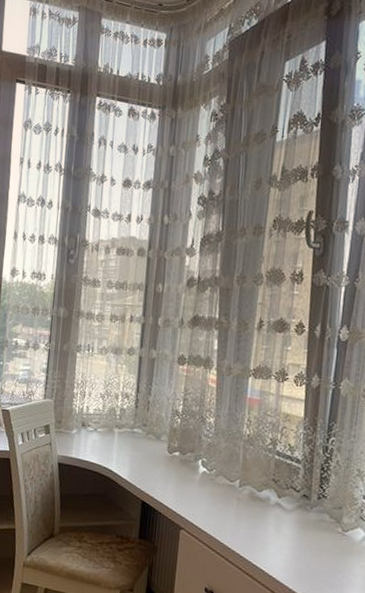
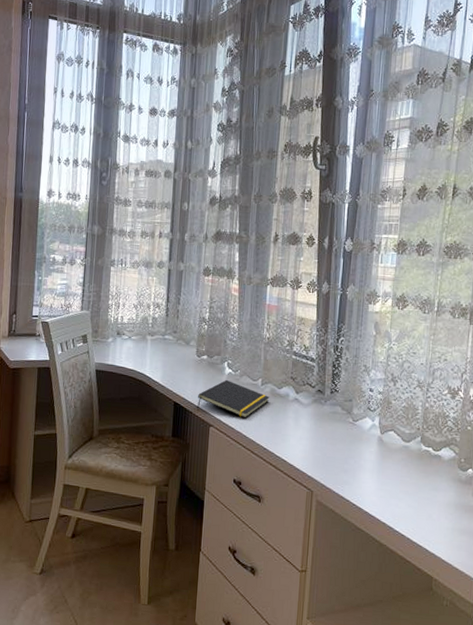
notepad: none [167,479,249,522] -> present [197,379,270,418]

